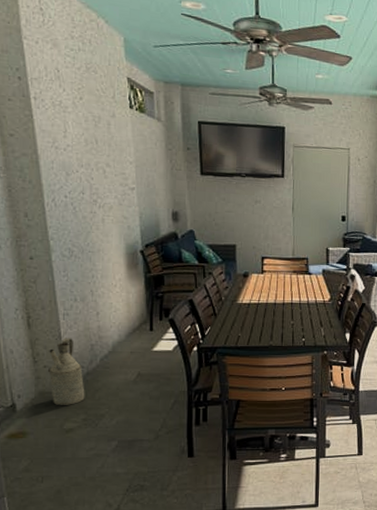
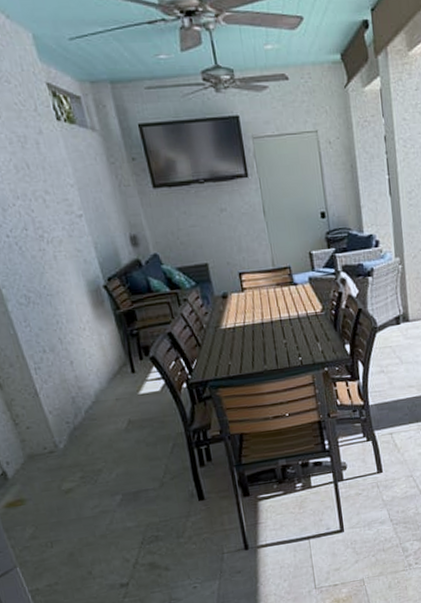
watering can: present [47,338,85,405] -> none [28,393,78,467]

